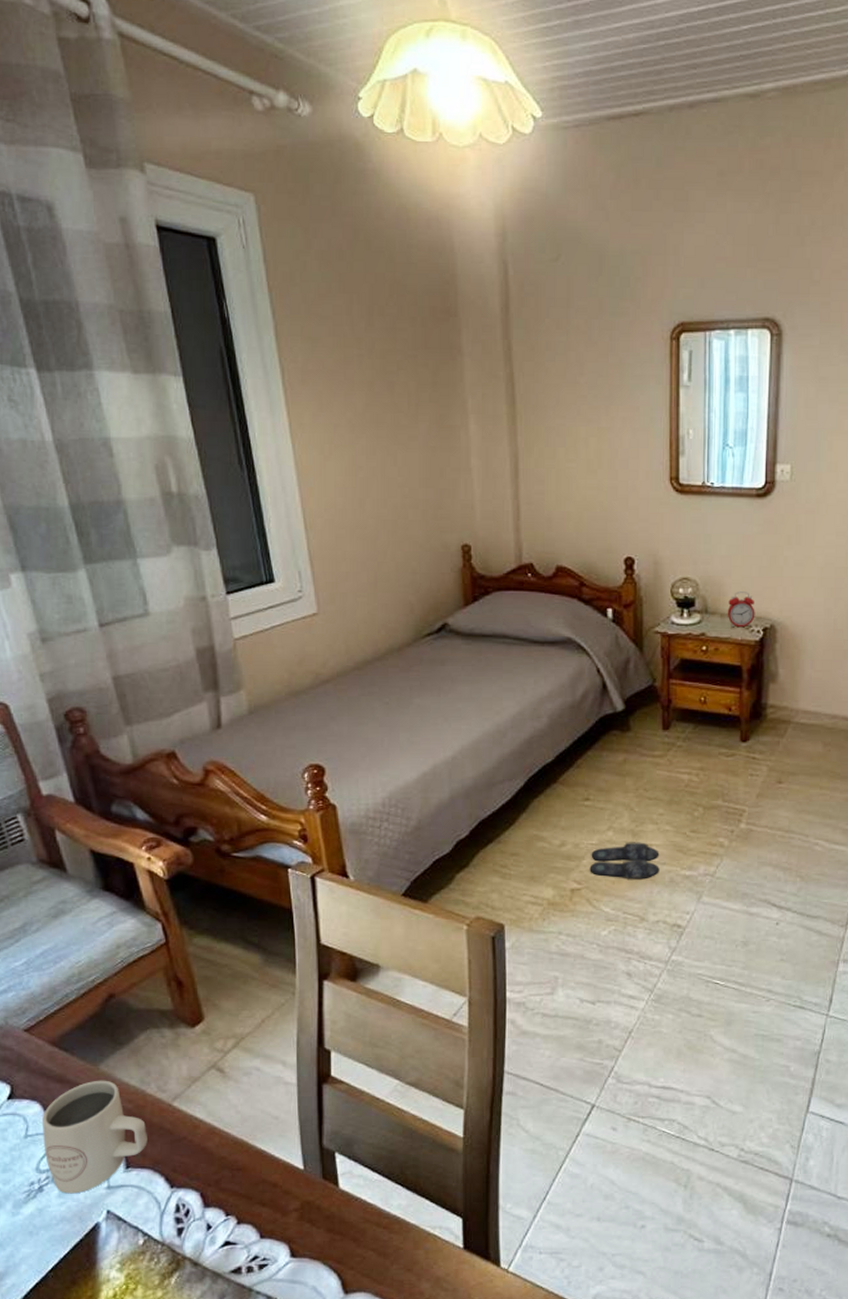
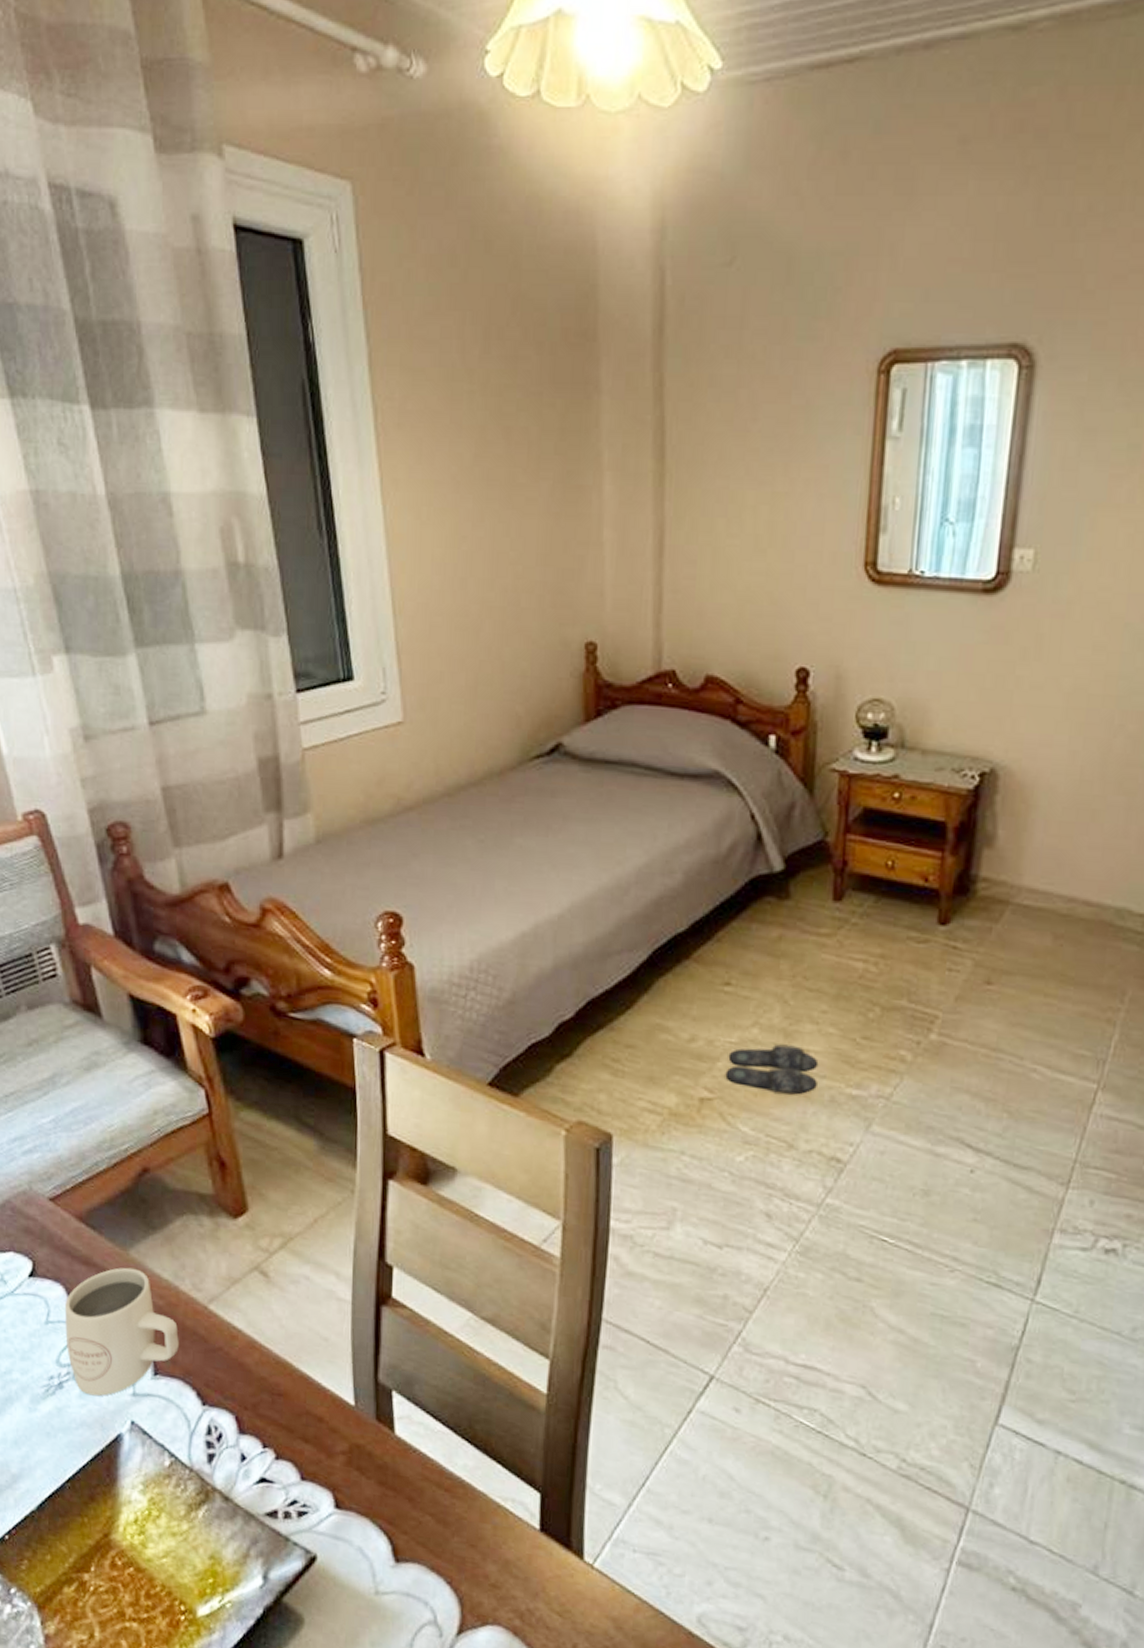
alarm clock: present [727,592,755,628] -> none [931,721,971,771]

